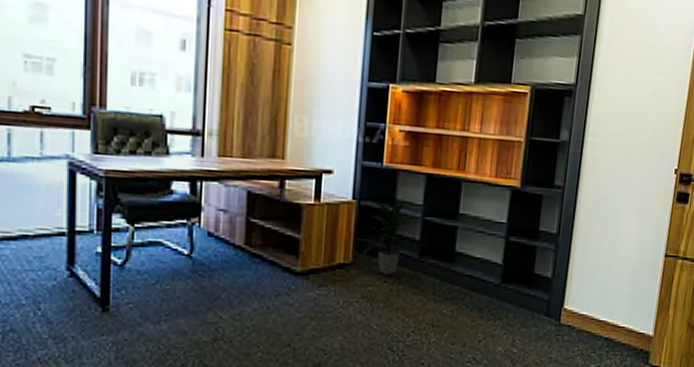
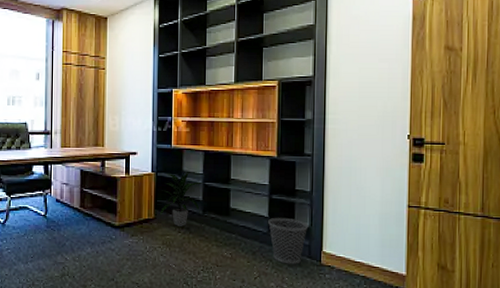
wastebasket: none [502,265,550,324] -> present [268,217,309,264]

